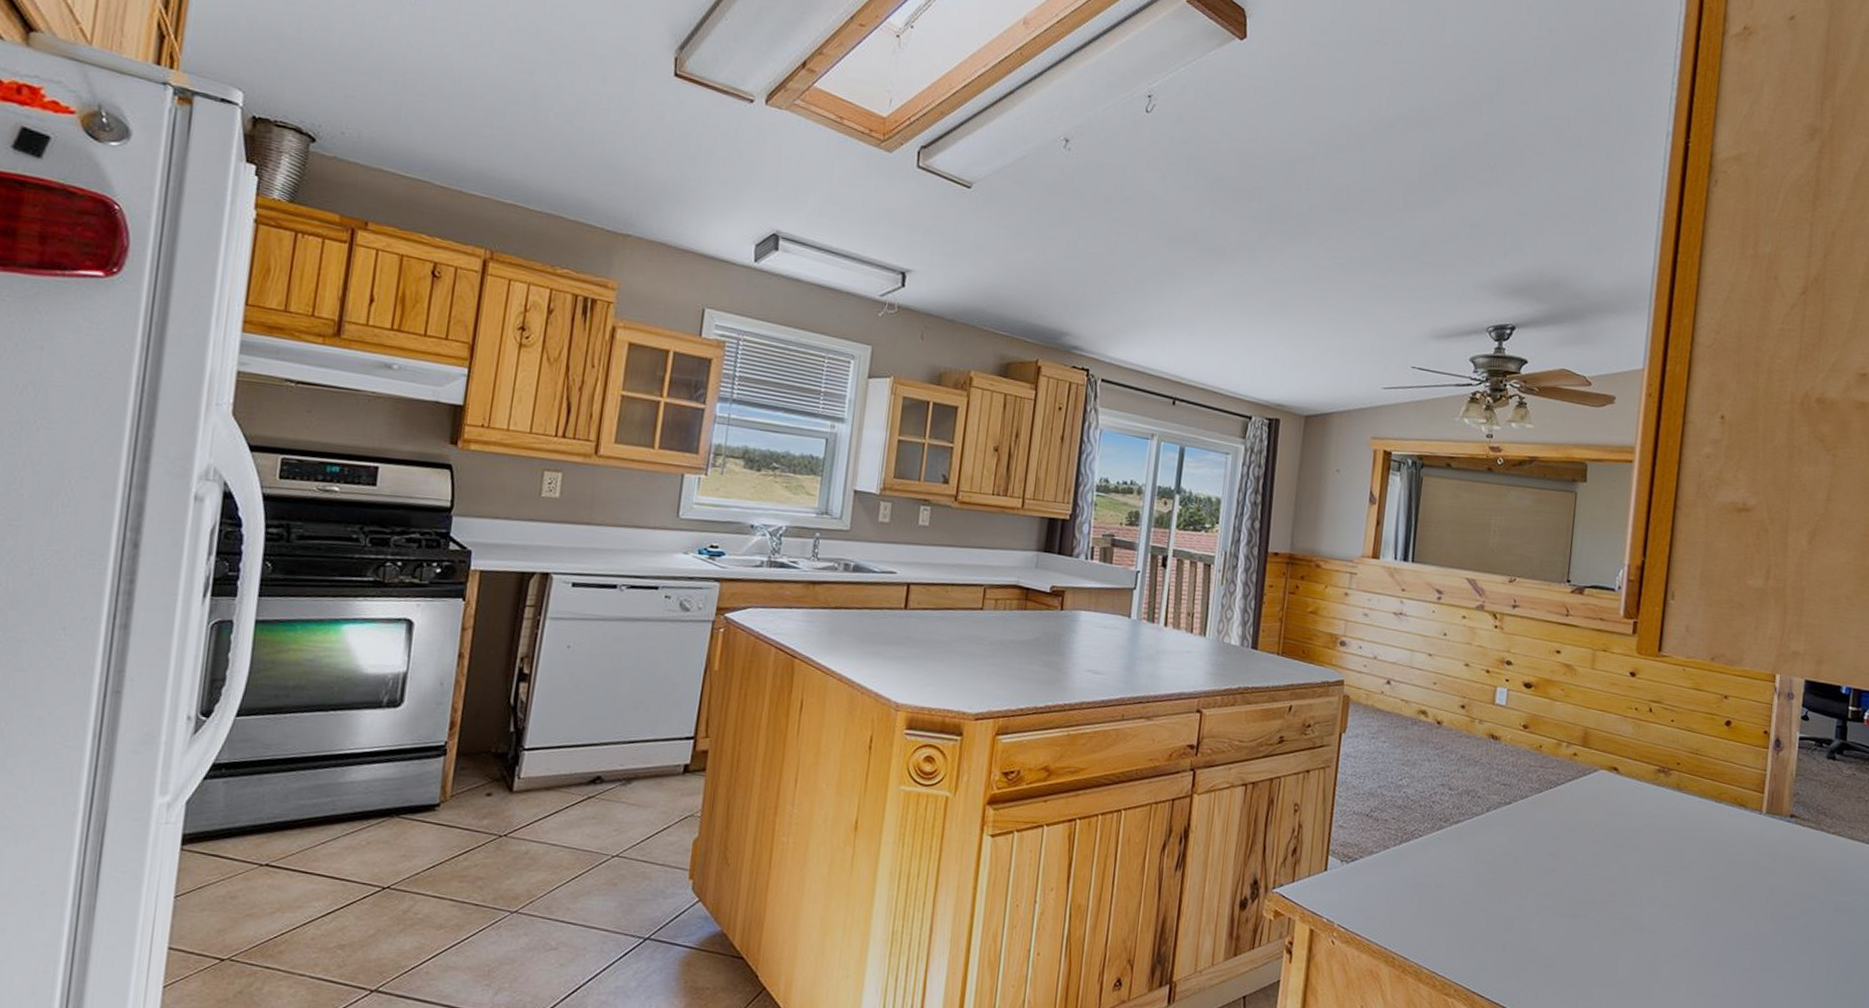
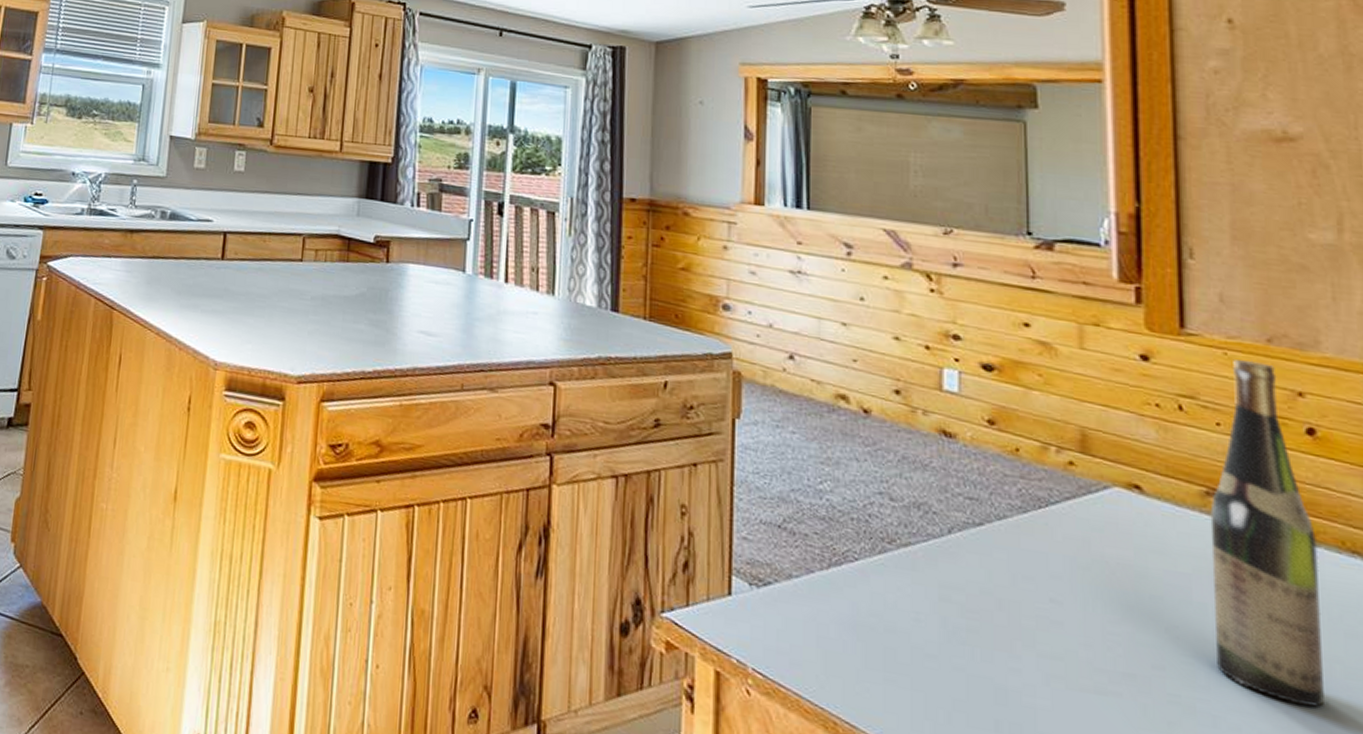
wine bottle: none [1648,673,1721,911] -> present [1210,359,1324,707]

